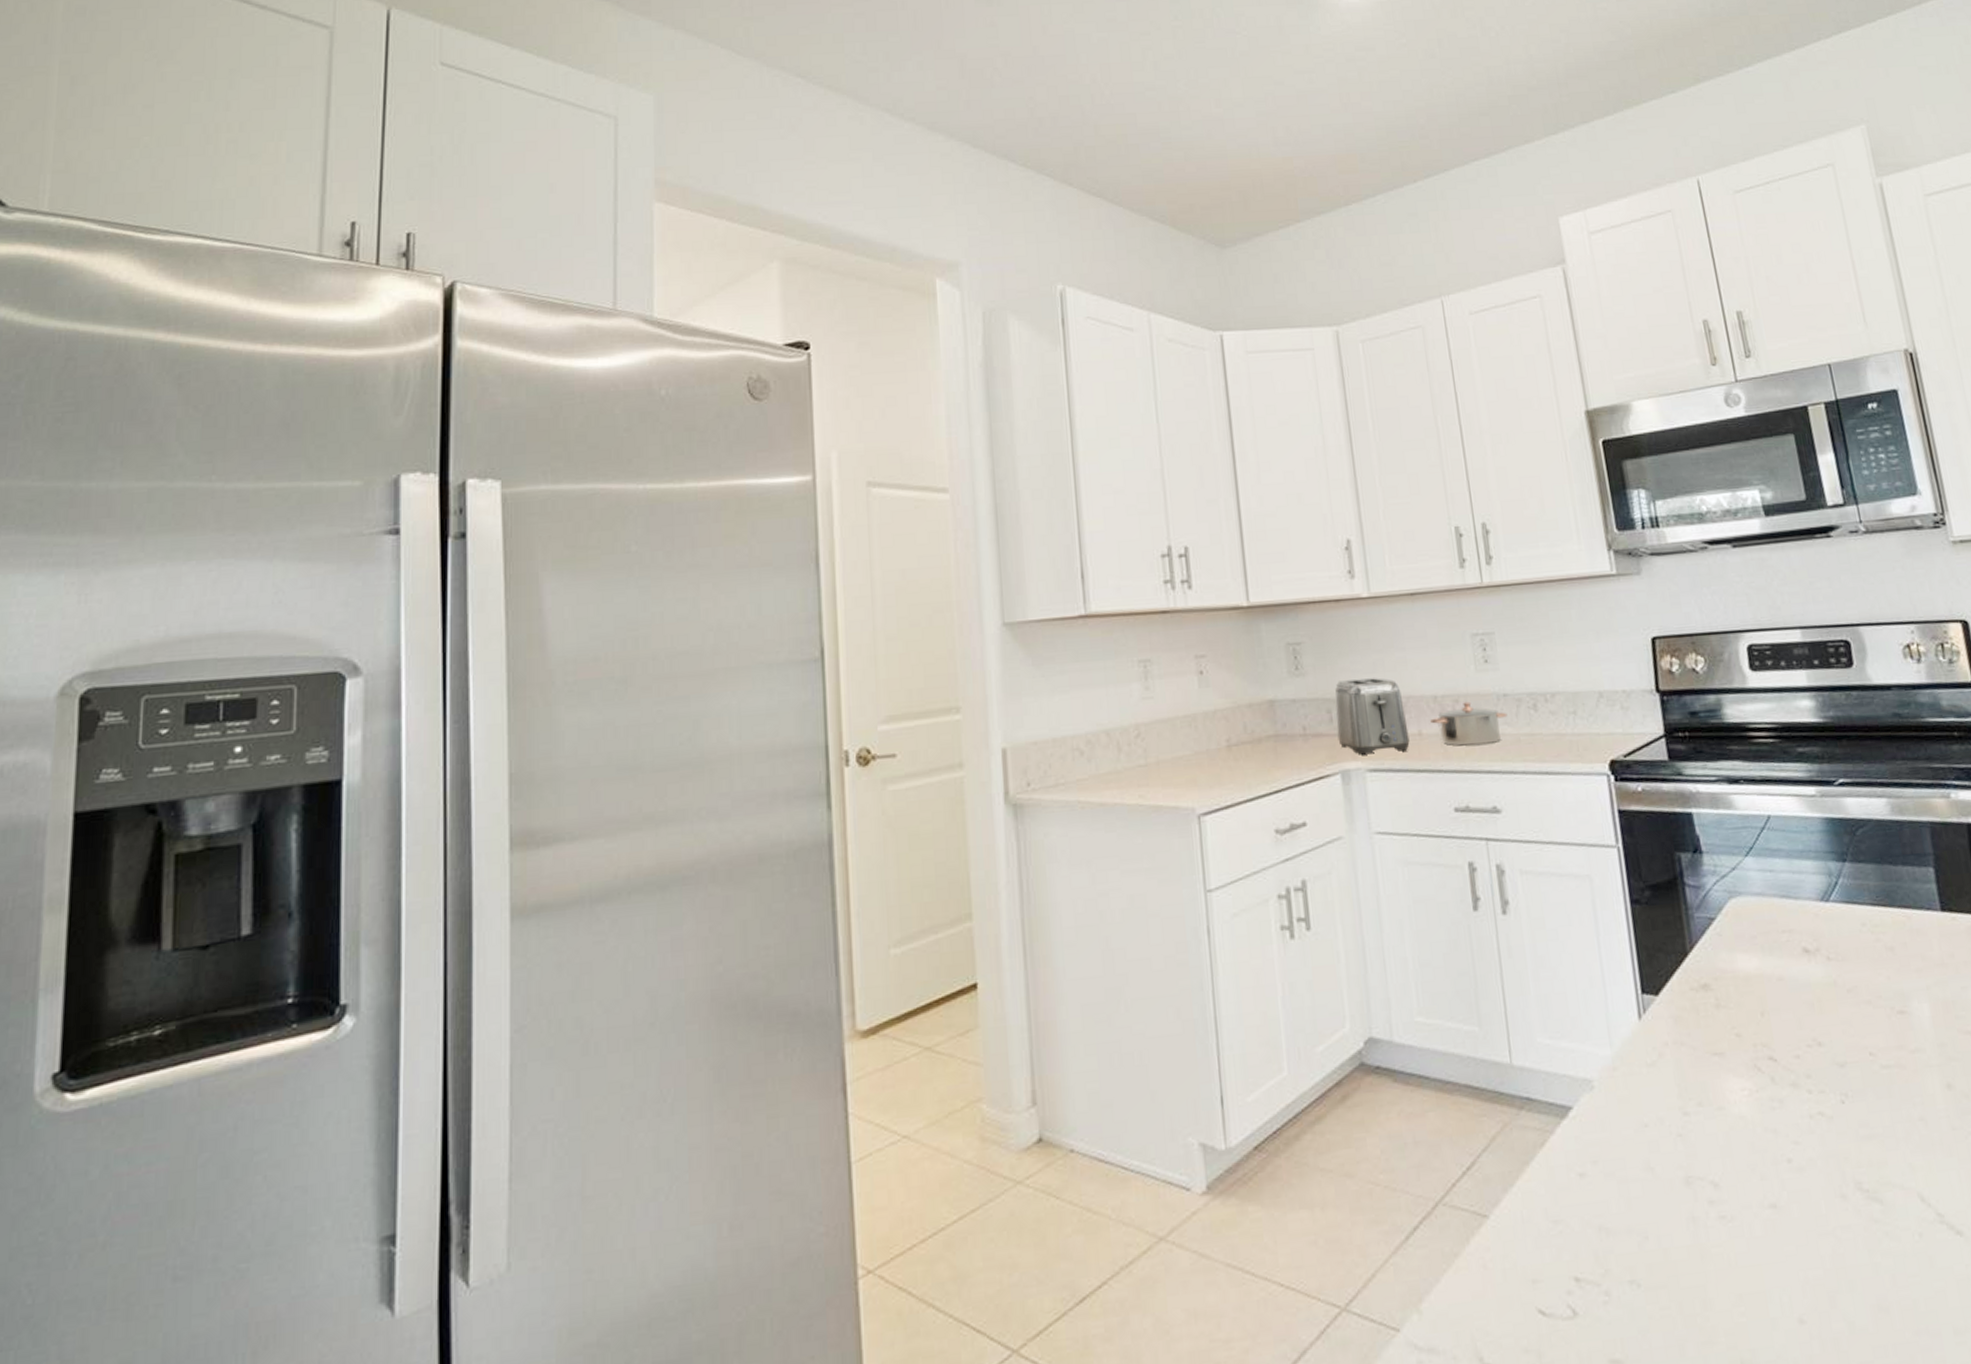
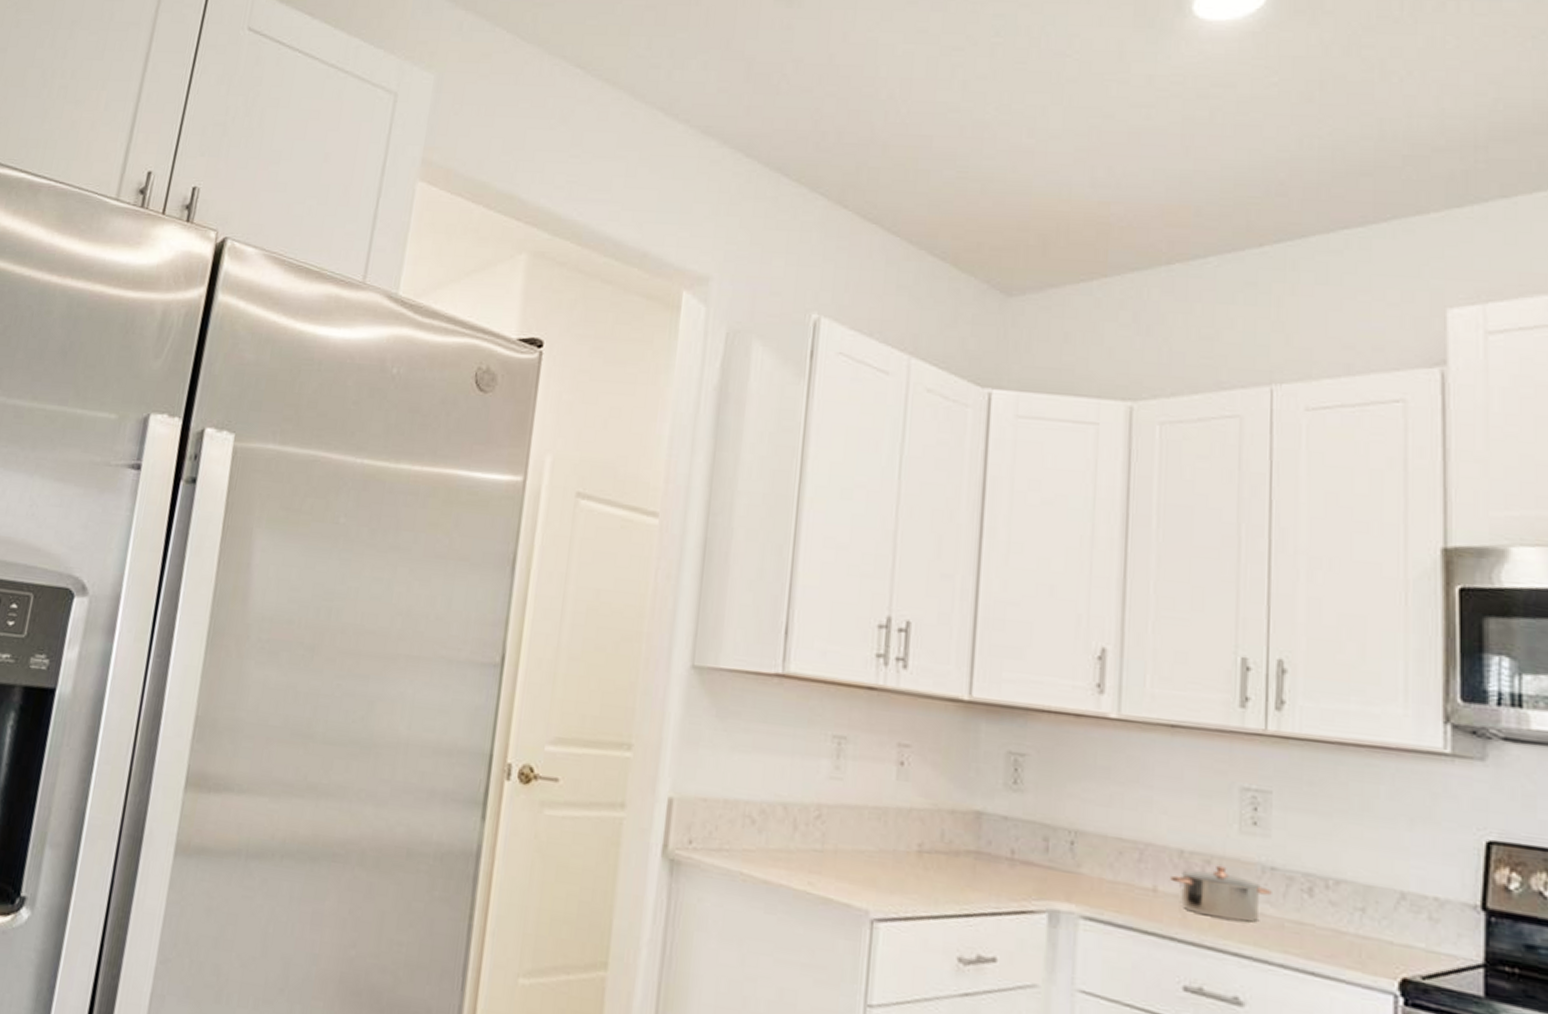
toaster: present [1335,678,1410,755] -> none [1051,807,1141,906]

